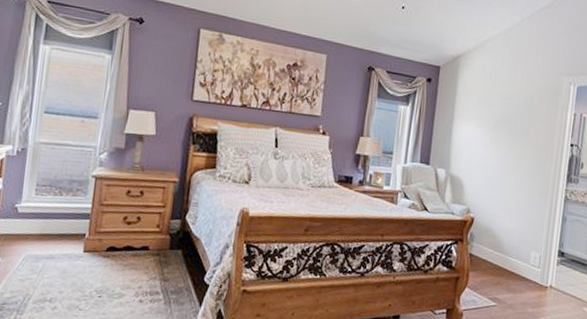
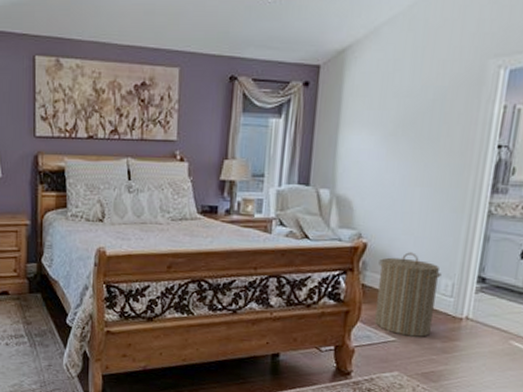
laundry hamper: none [479,227,531,303] -> present [375,252,442,337]

